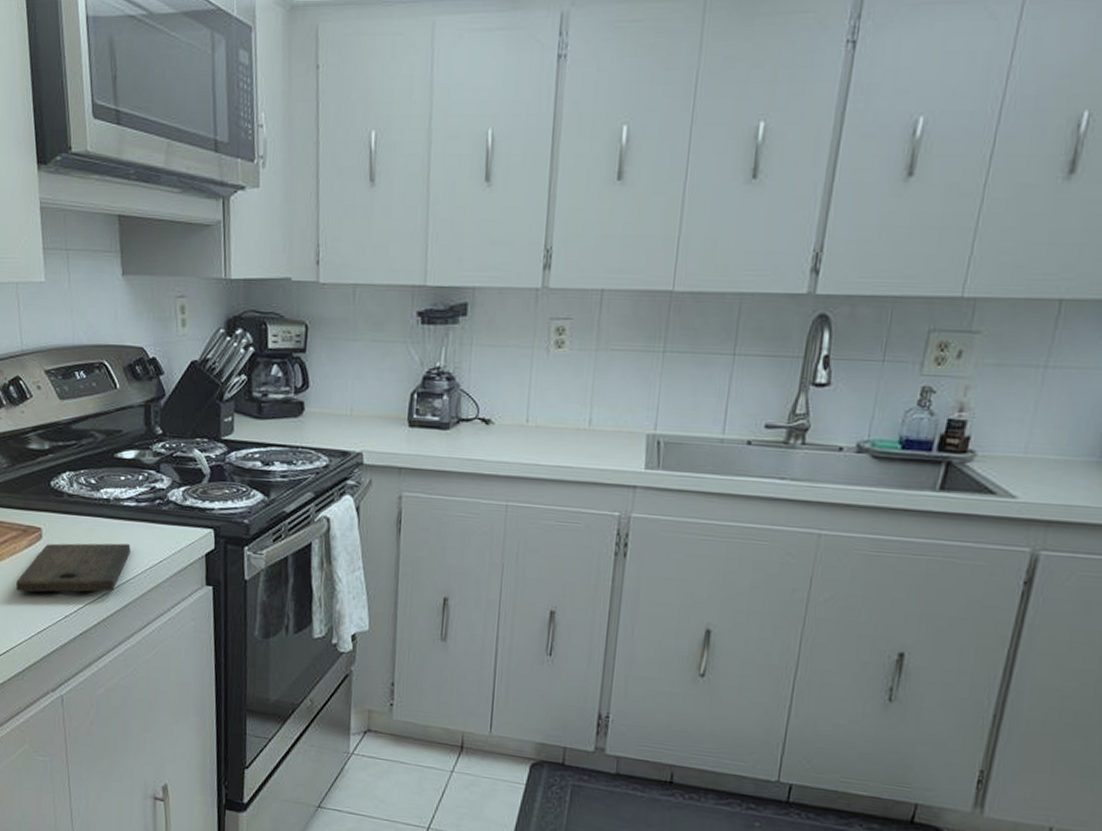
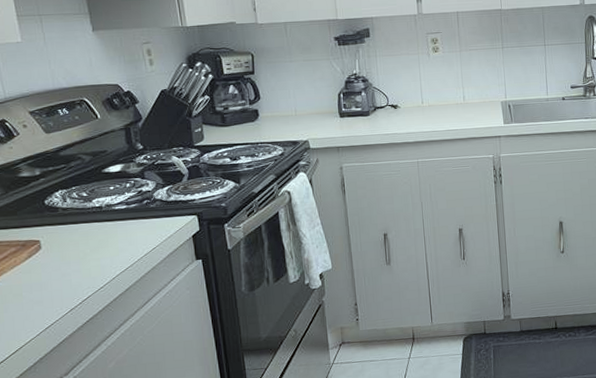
cutting board: present [16,543,131,593] -> none [20,239,126,298]

